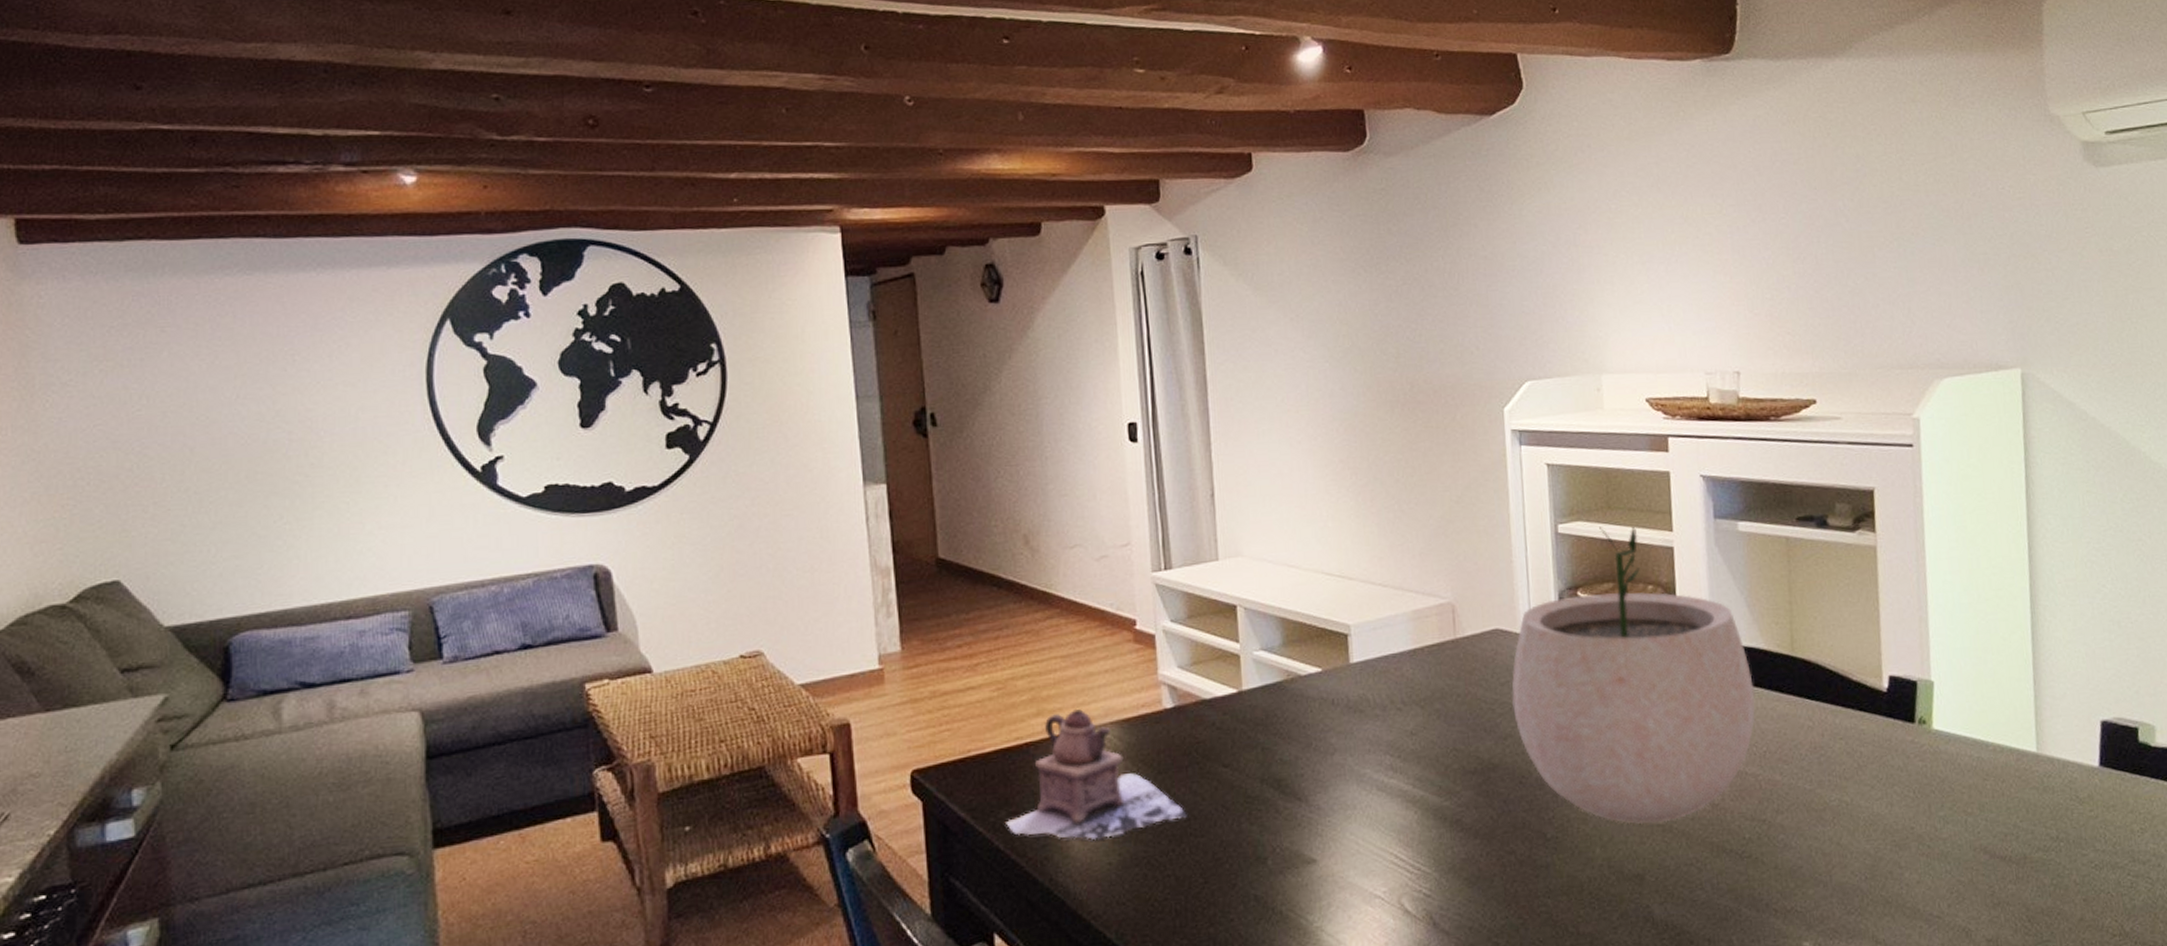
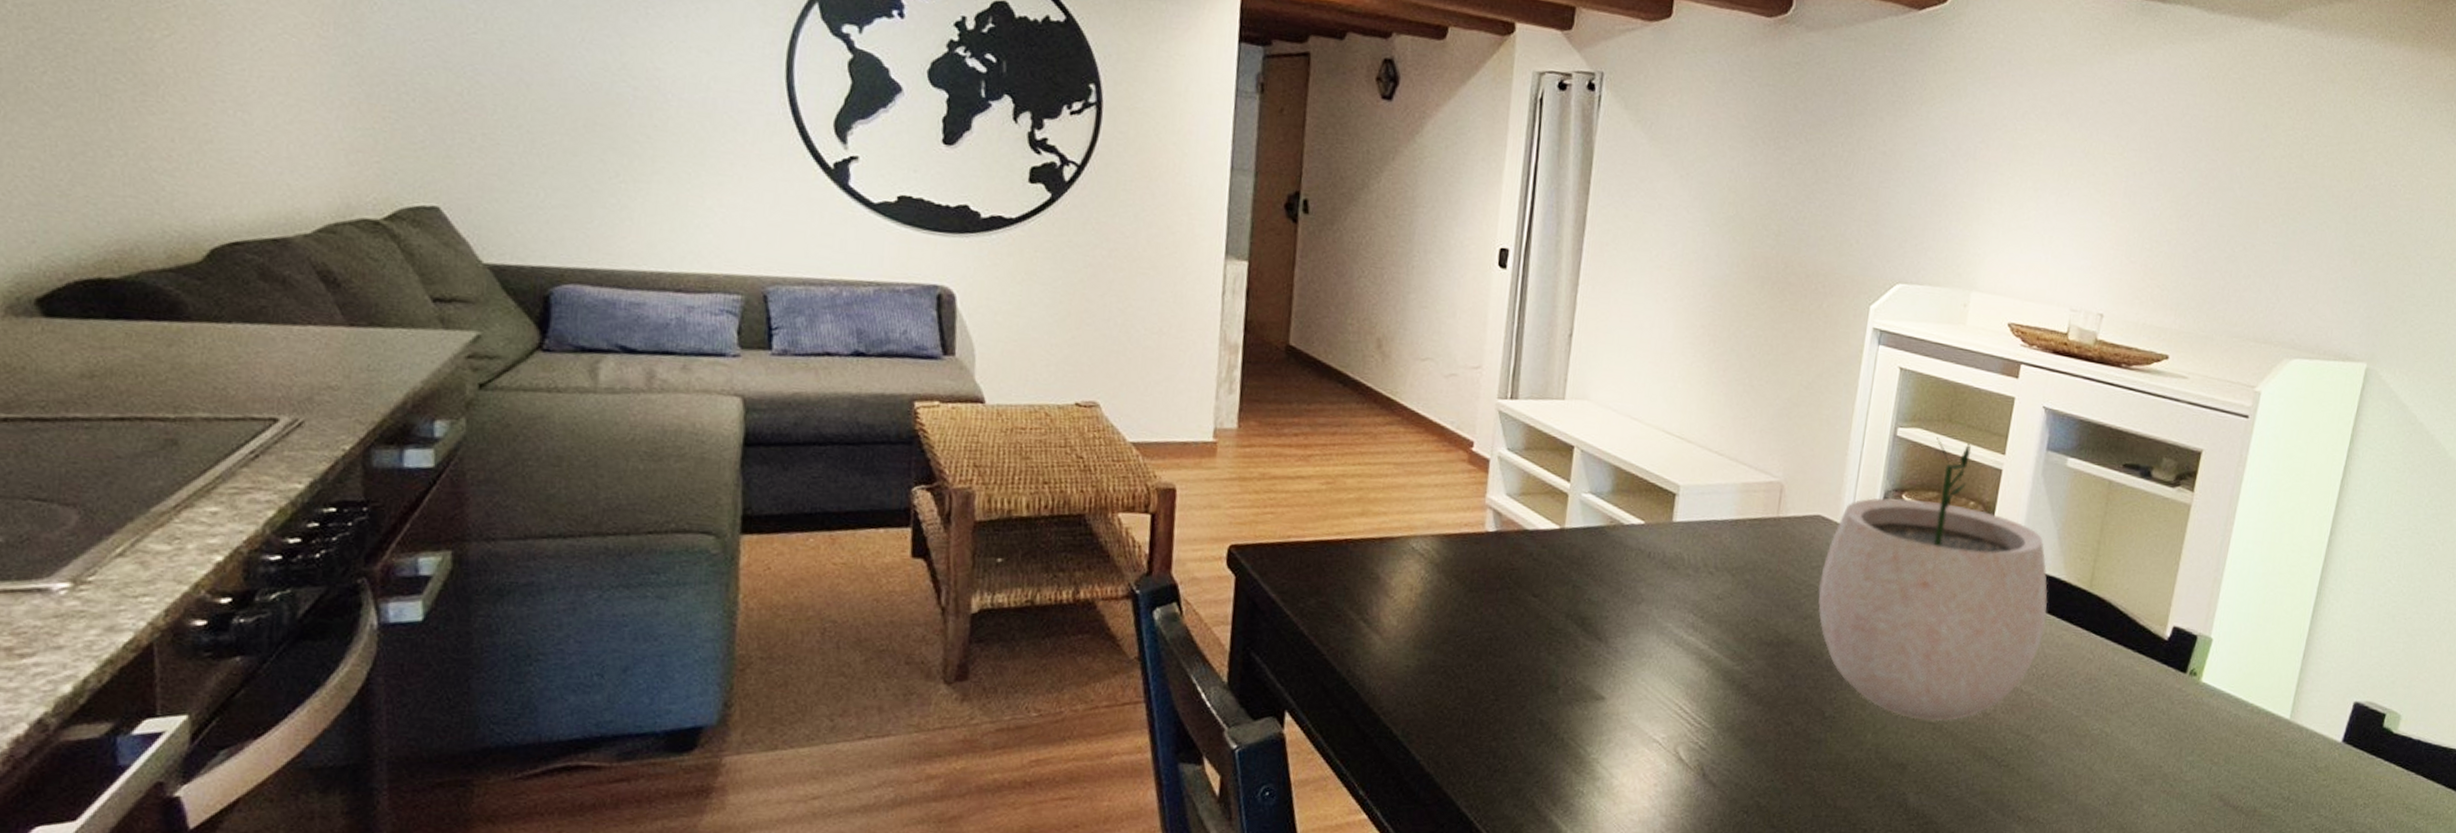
teapot: present [1004,708,1187,841] -> none [1312,515,1490,643]

